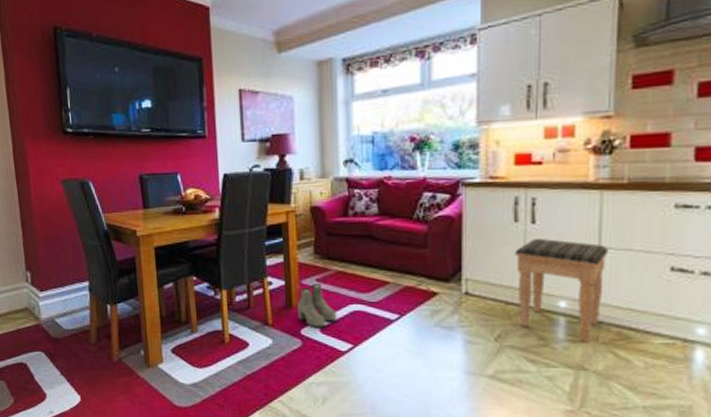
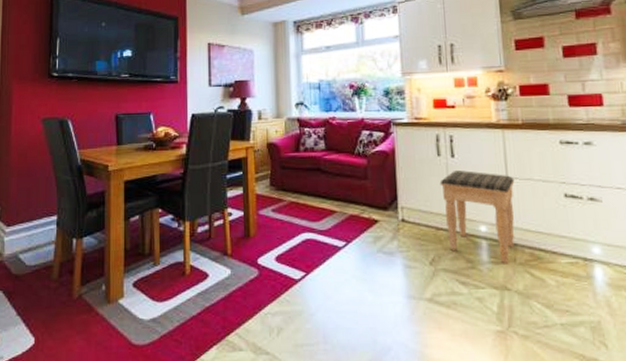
boots: present [296,283,337,327] -> none [254,213,291,256]

